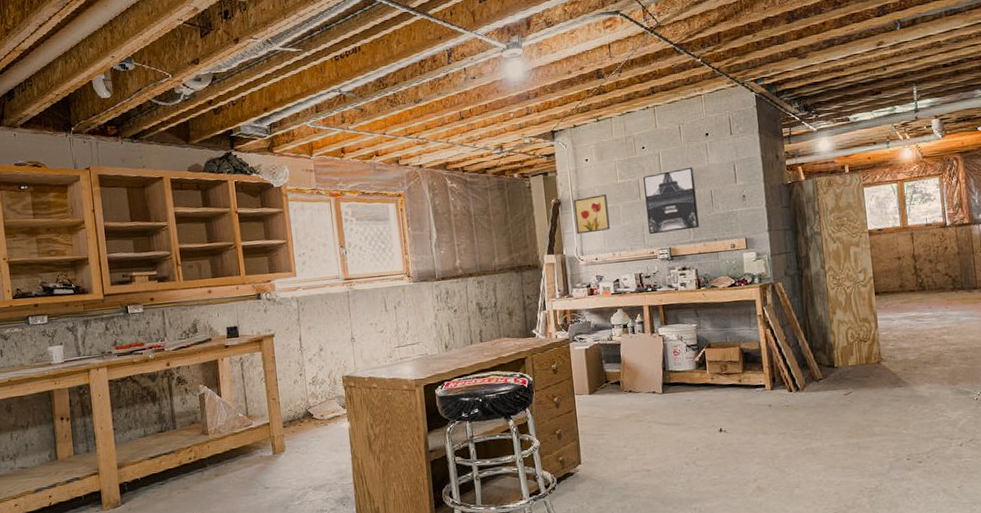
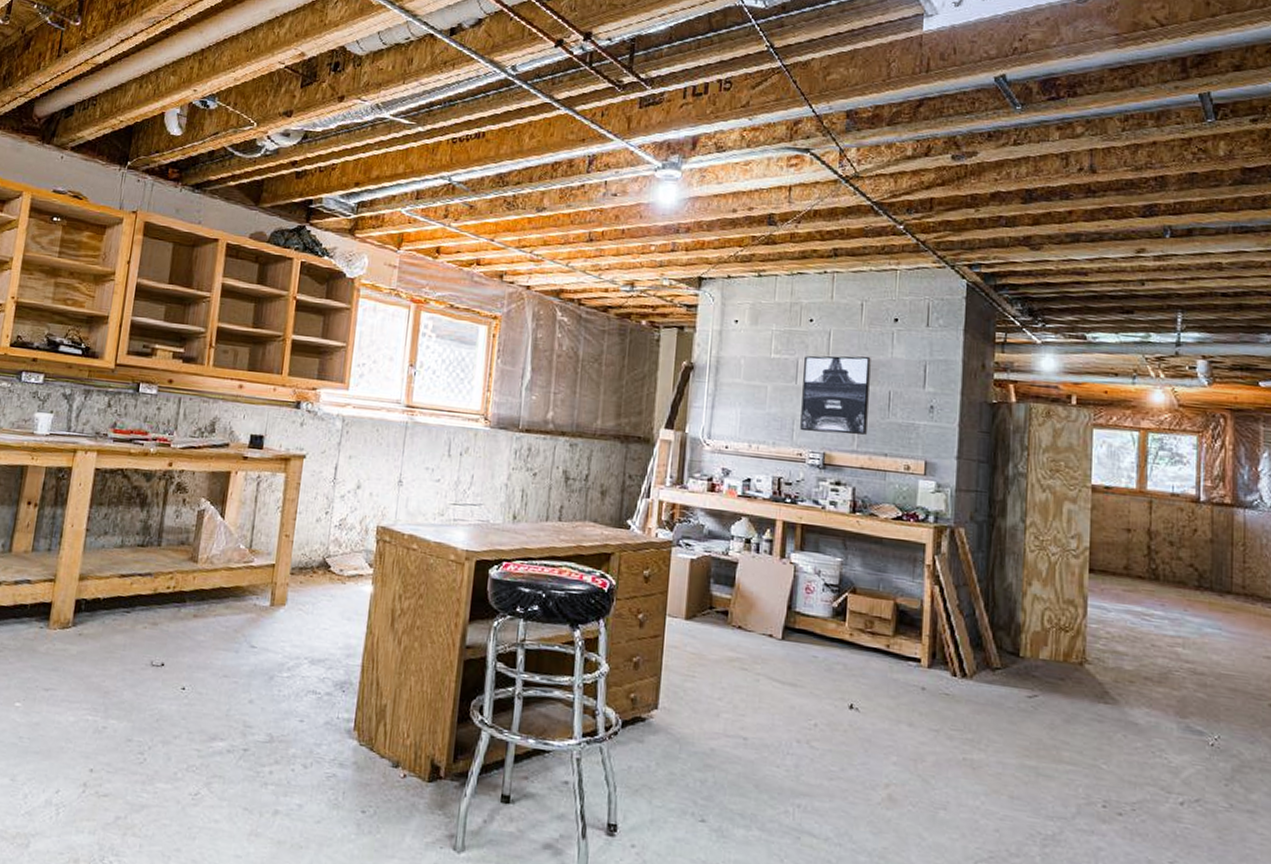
wall art: present [573,194,610,234] -> none [707,367,754,414]

